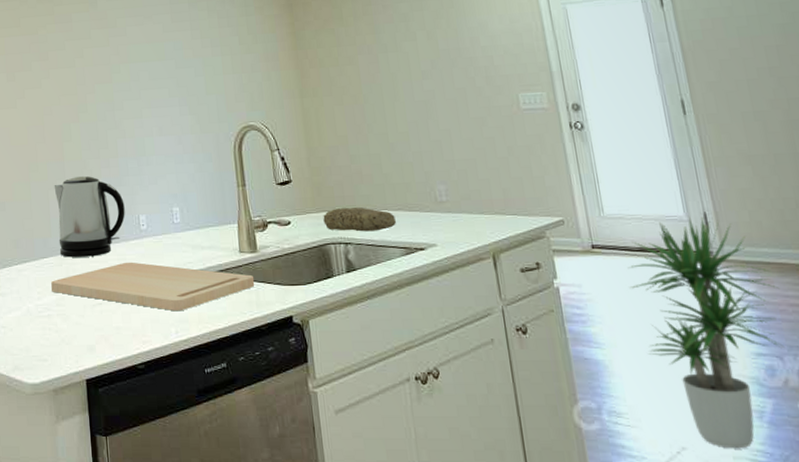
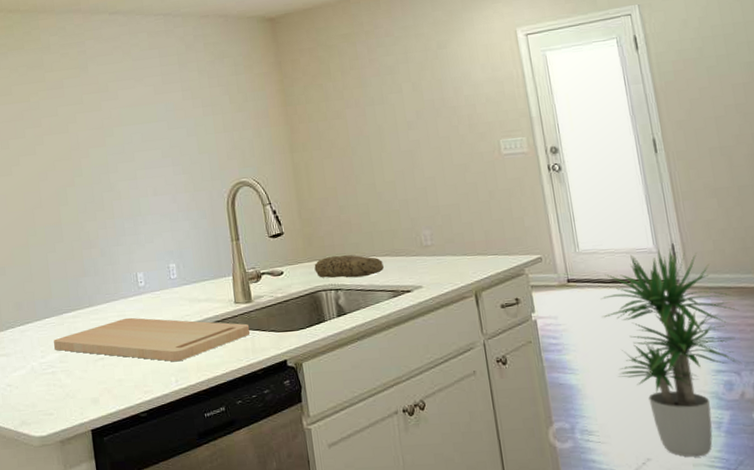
kettle: present [54,175,125,258] -> none [52,237,124,317]

